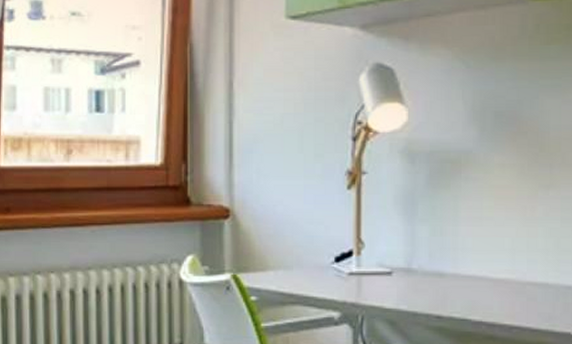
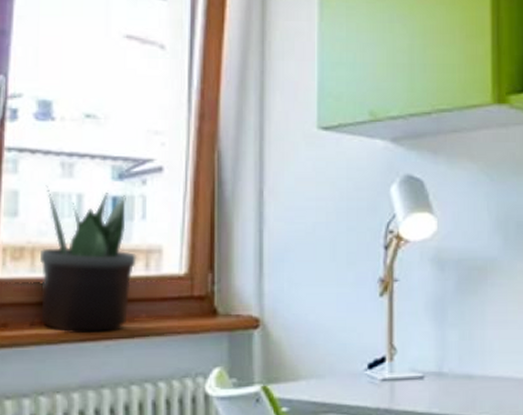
planter: none [35,80,117,218] -> present [40,185,137,332]

